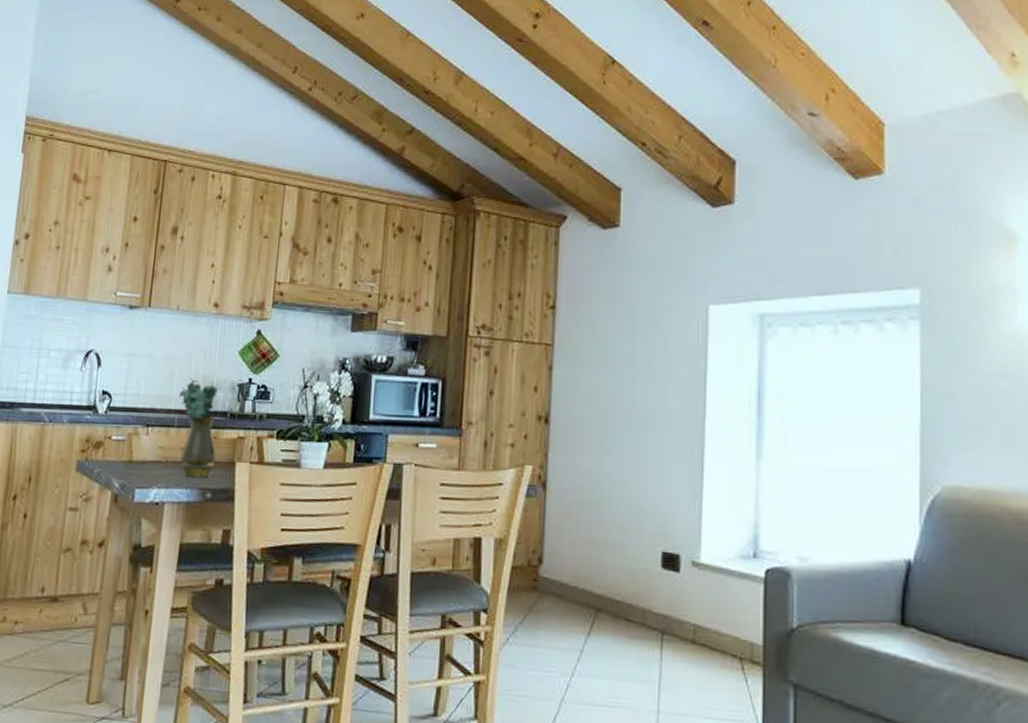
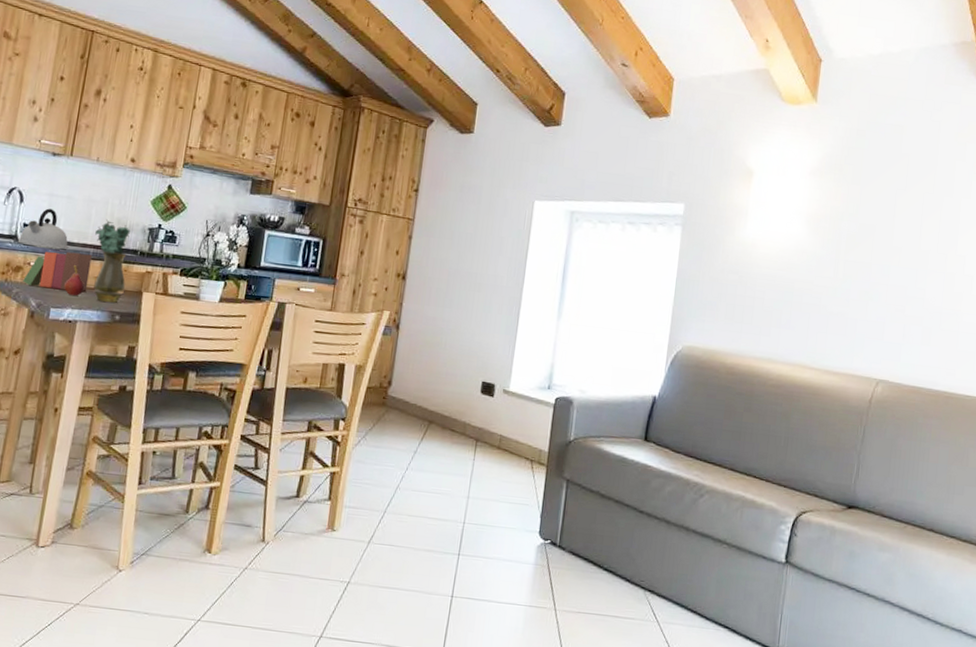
kettle: none [96,371,151,419] -> present [17,208,68,250]
books: none [104,420,177,467] -> present [23,252,92,292]
fruit: none [149,436,172,473] -> present [64,265,85,297]

